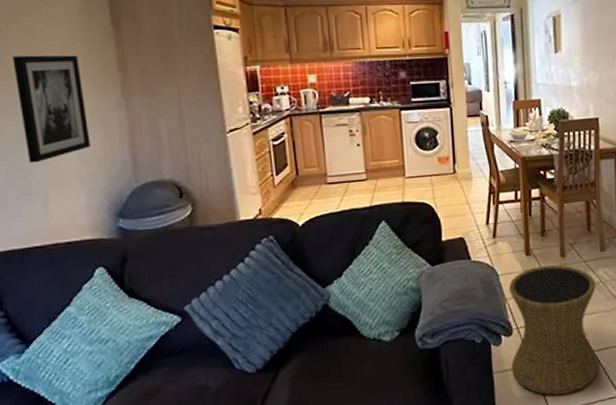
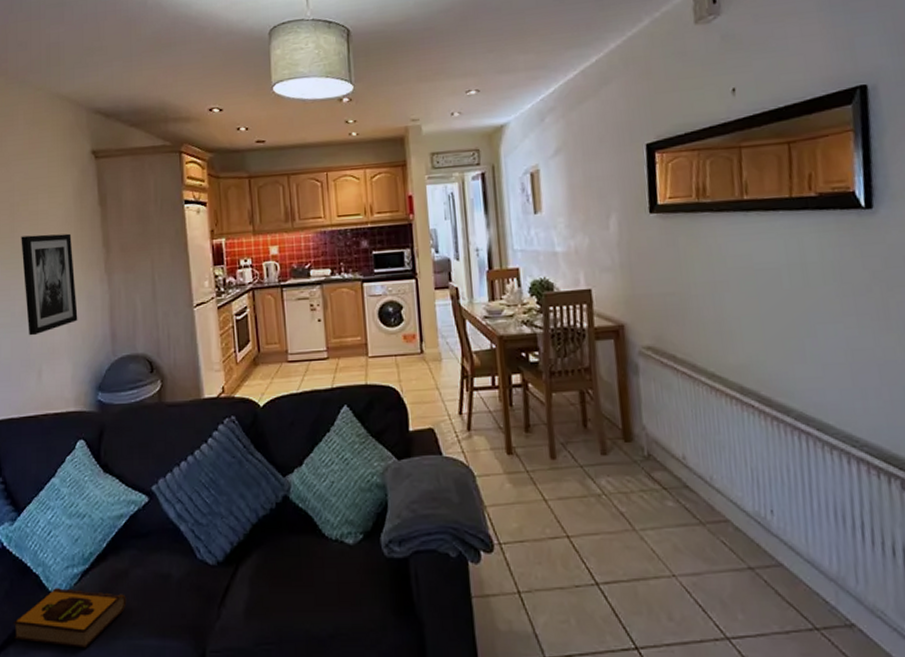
side table: present [509,265,599,396] -> none [488,468,607,635]

